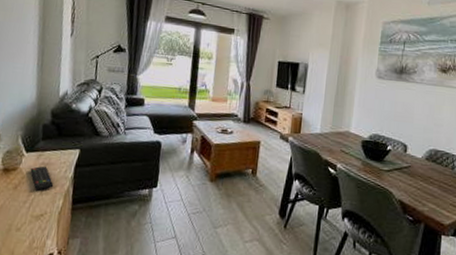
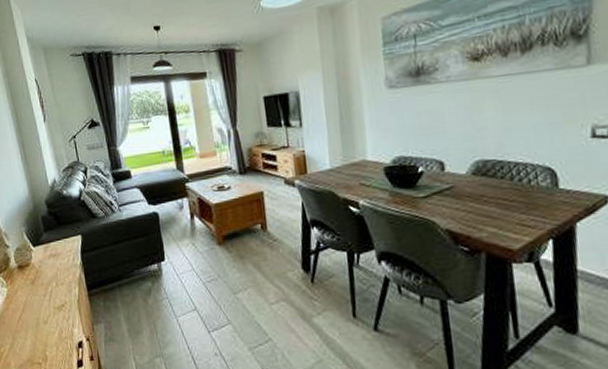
remote control: present [30,166,54,191] -> none [41,257,66,282]

